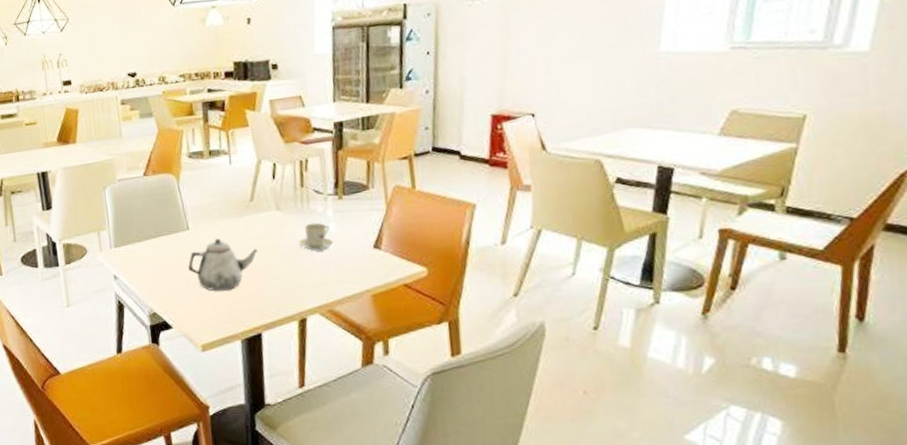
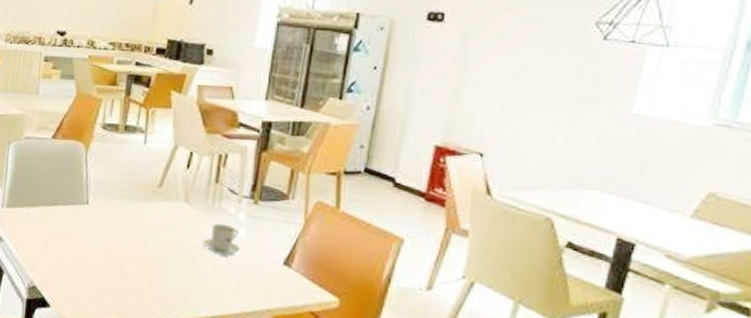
teapot: present [188,238,258,291] -> none [79,220,157,278]

